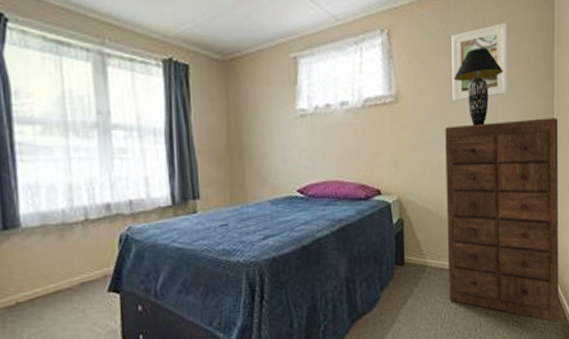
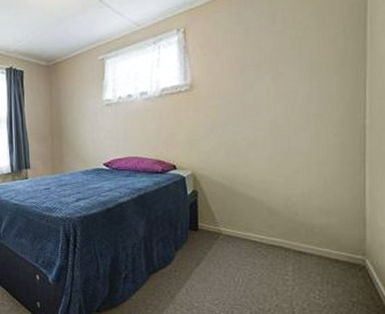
dresser: present [445,118,559,323] -> none [240,97,372,303]
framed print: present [451,22,508,101] -> none [247,9,310,87]
table lamp: present [453,47,503,125] -> none [249,35,304,108]

